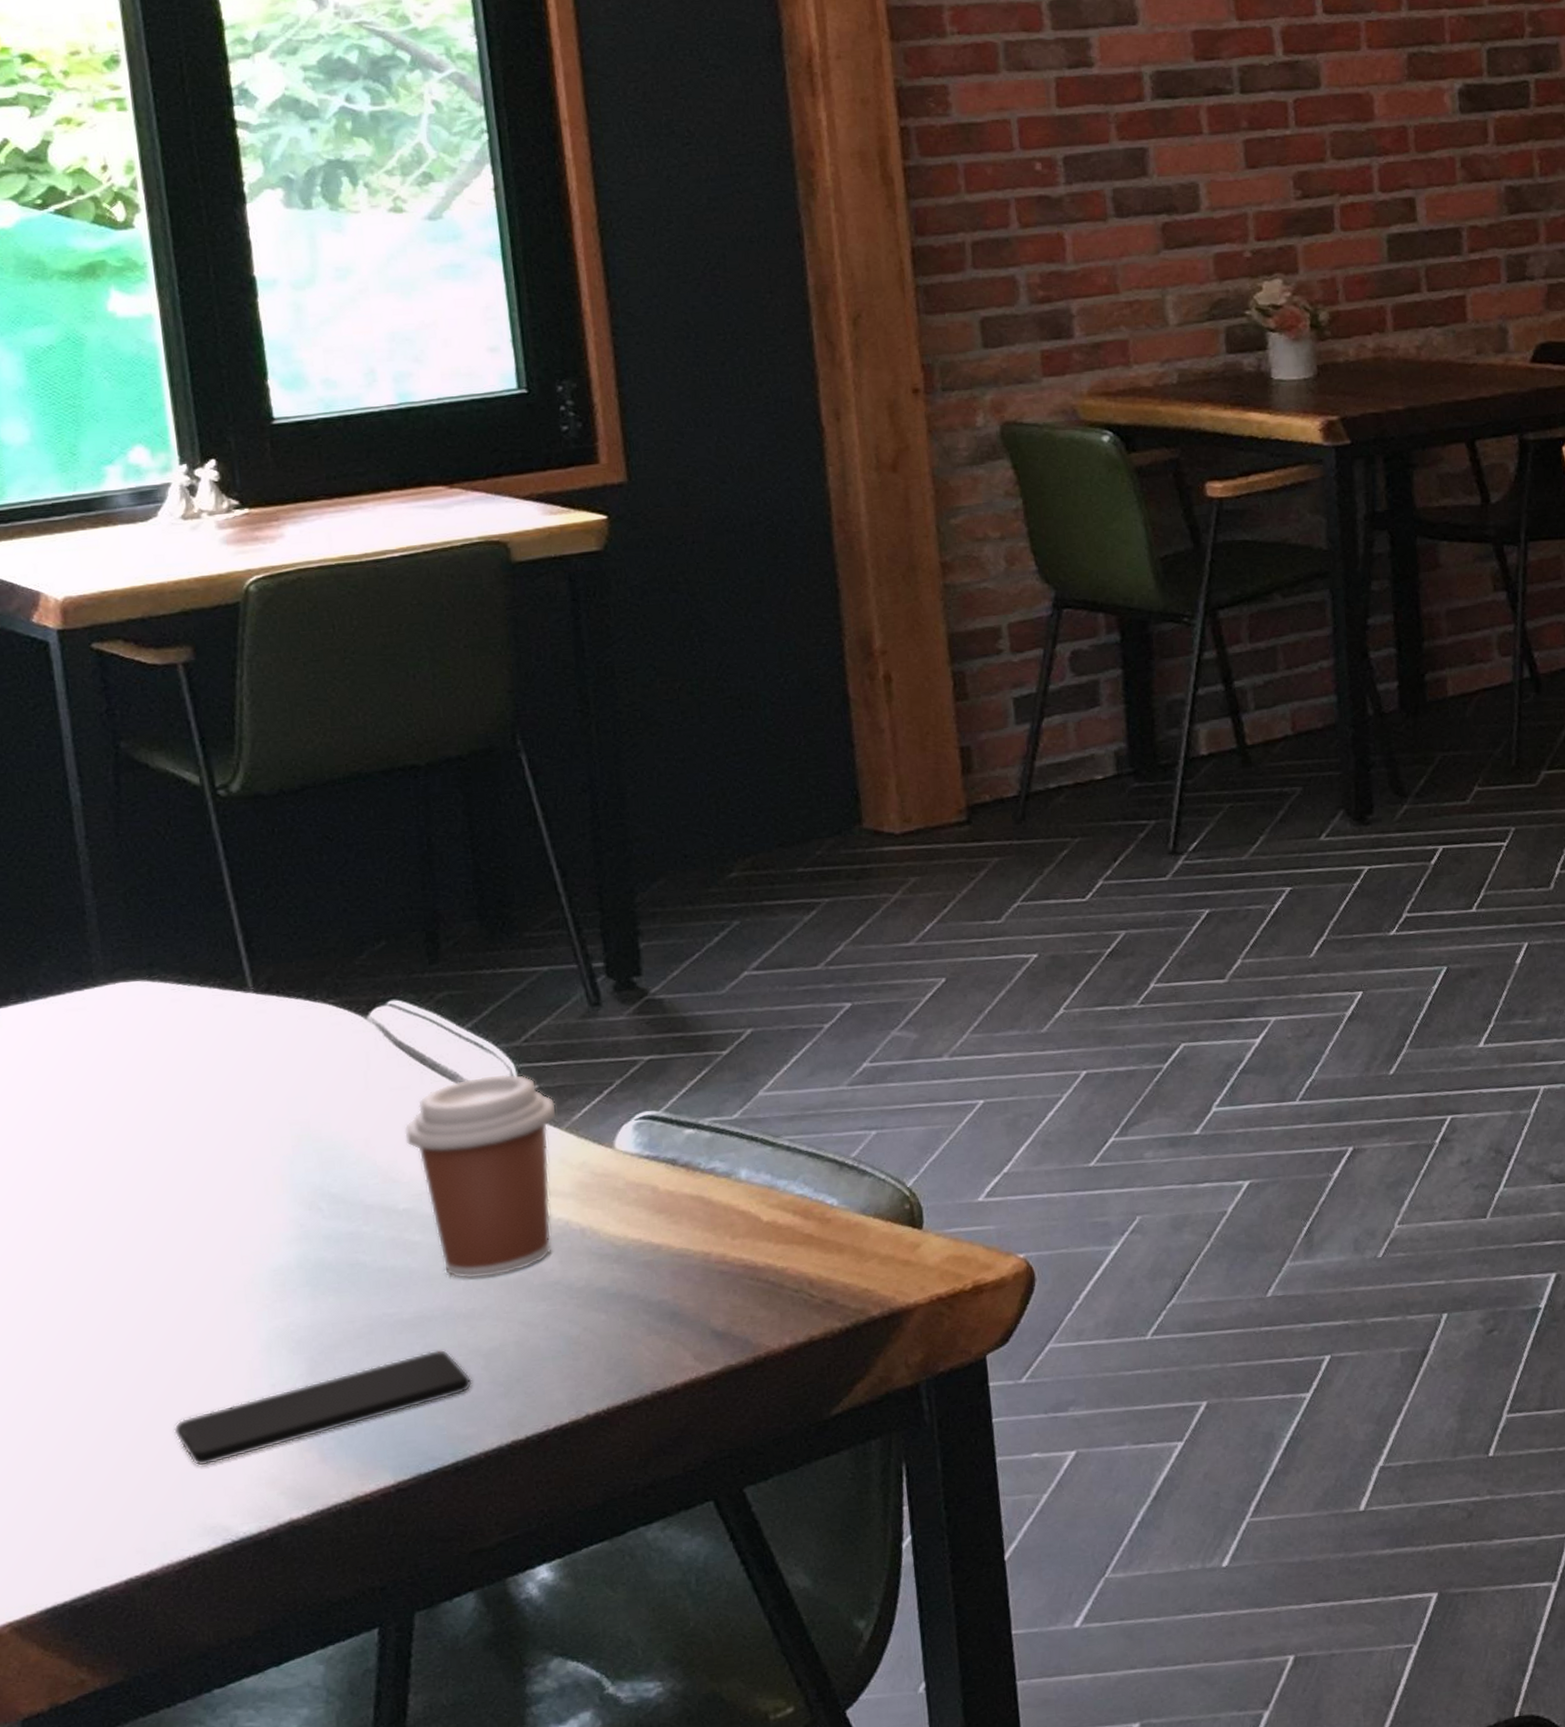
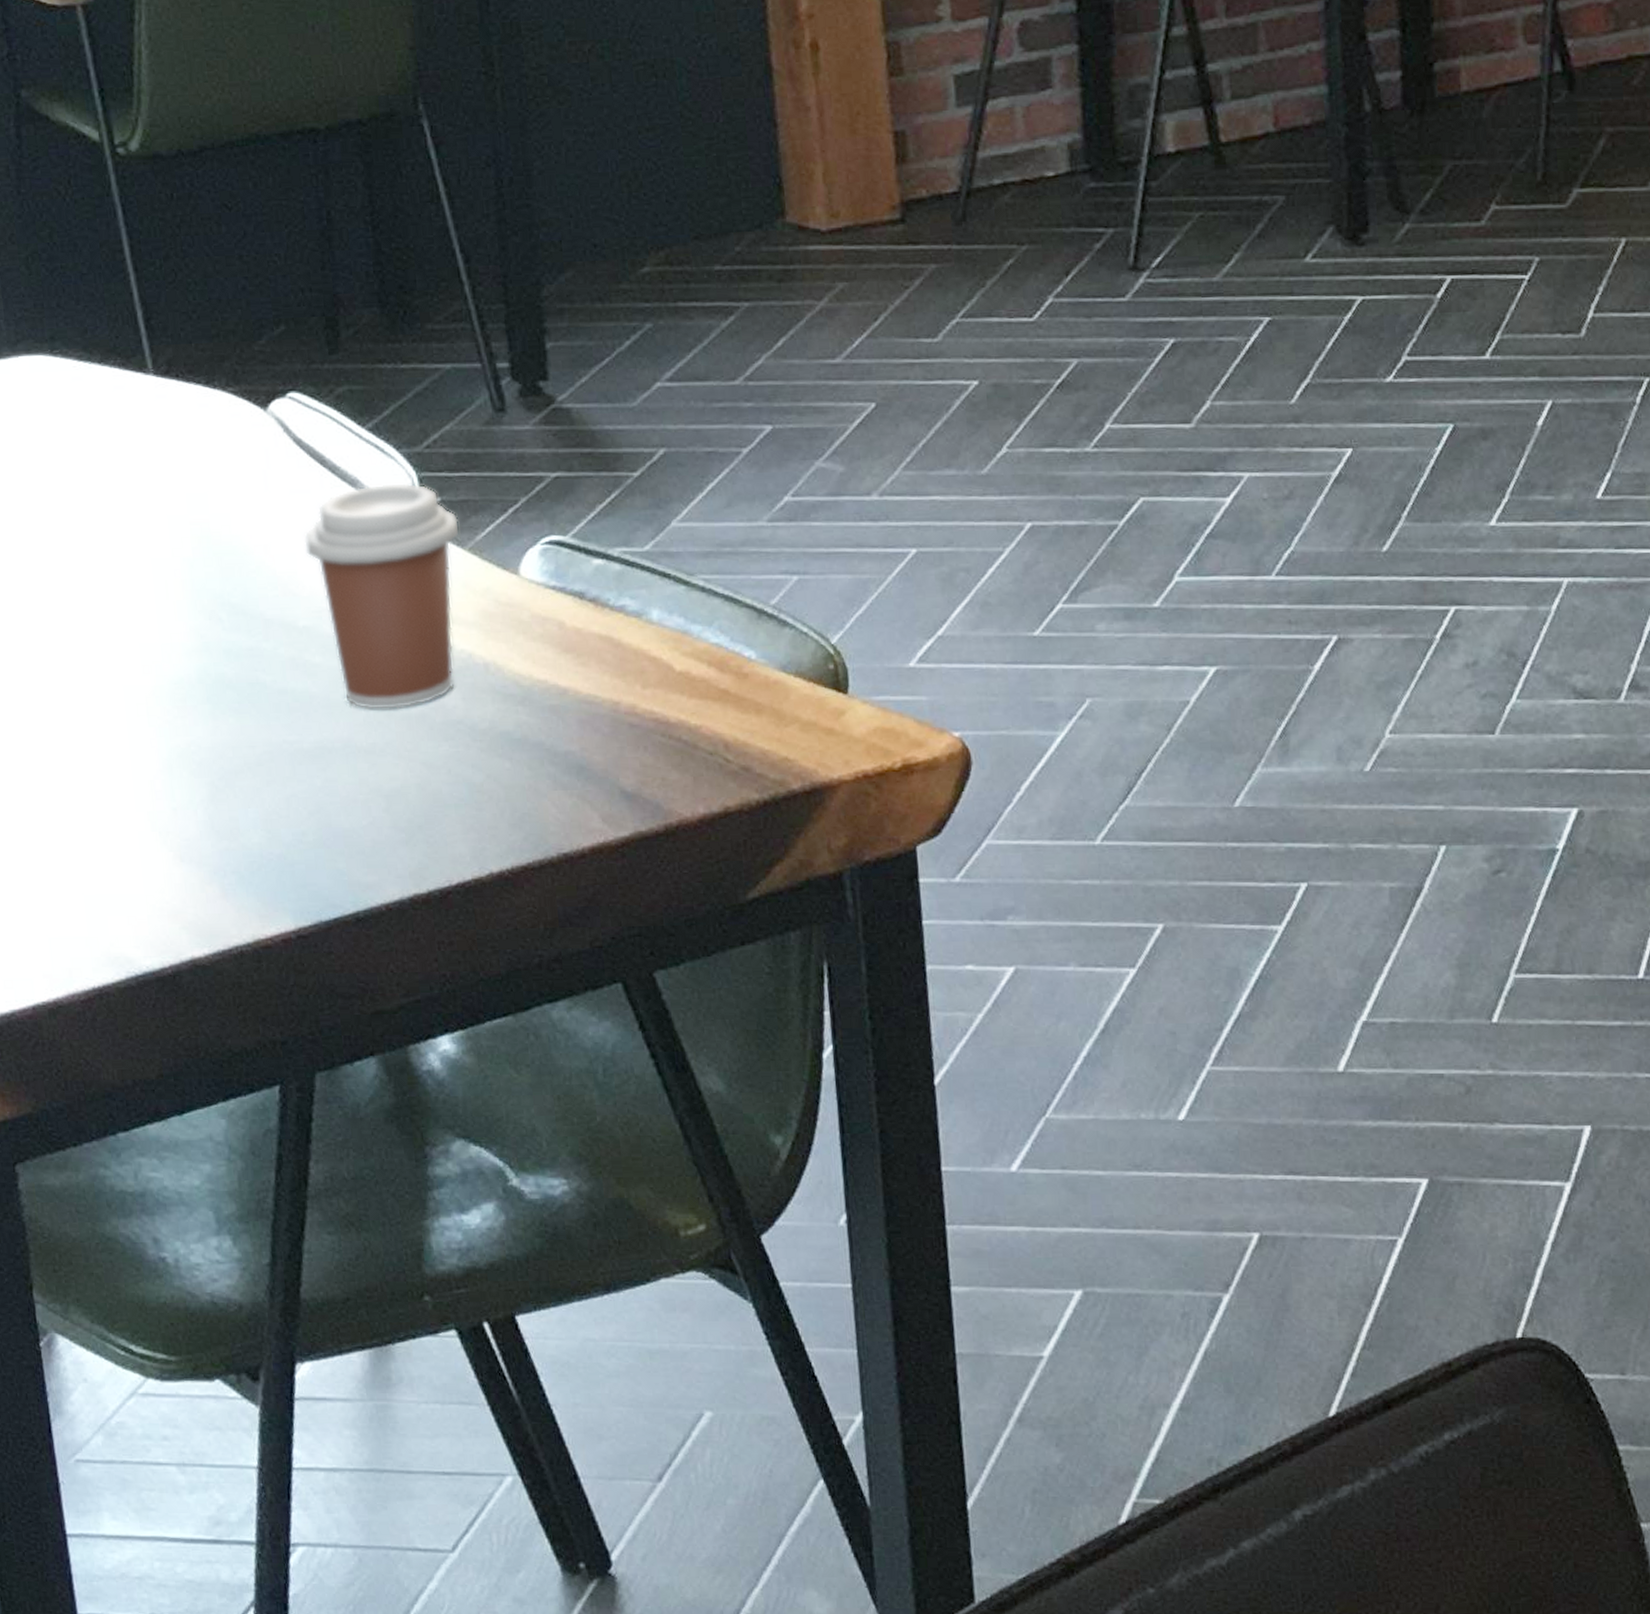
smartphone: present [174,1349,472,1466] -> none [78,785,373,890]

